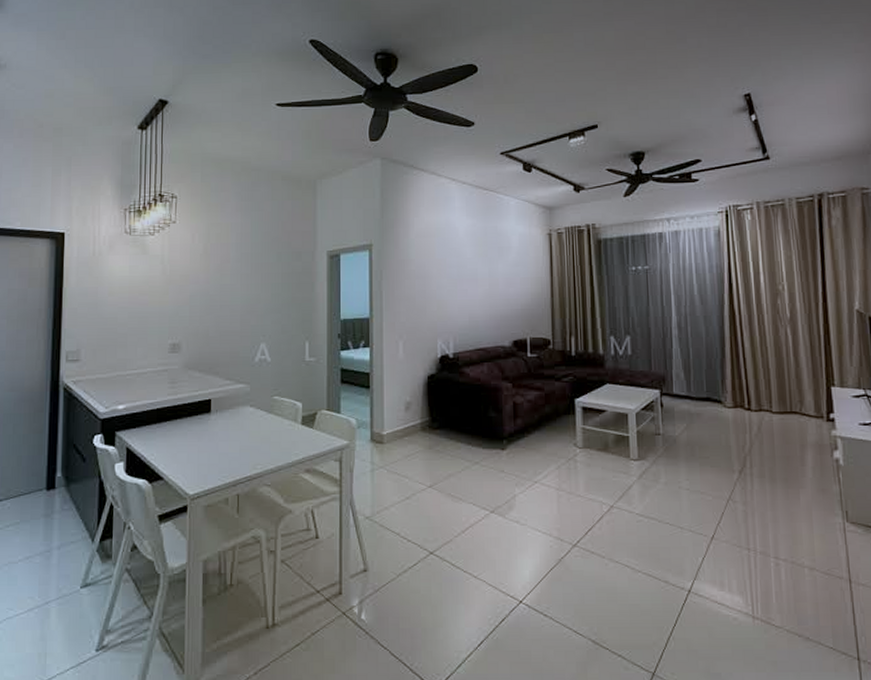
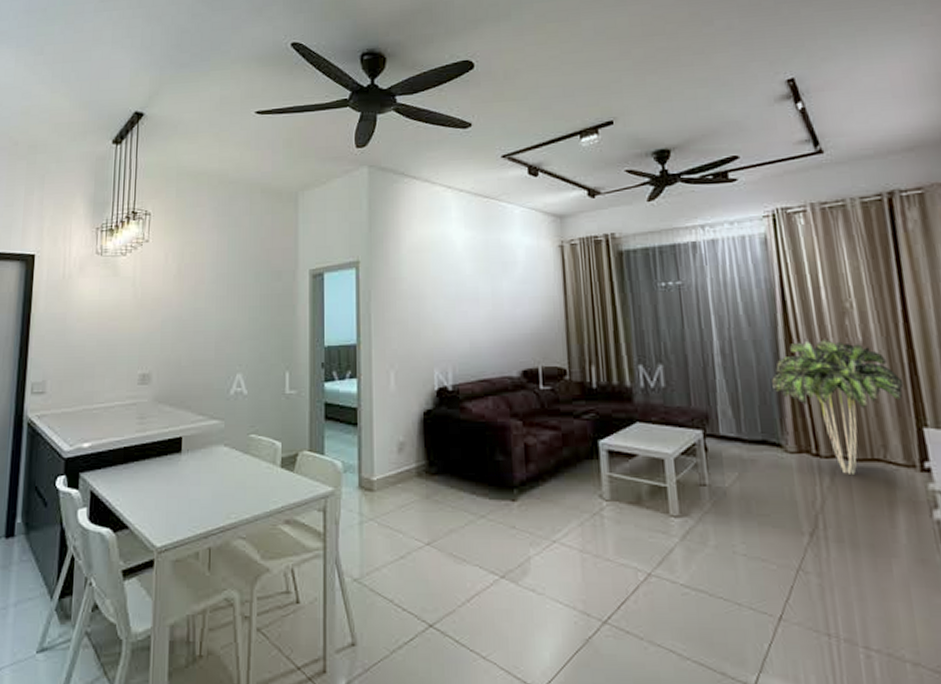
indoor plant: none [717,316,819,424] -> present [772,339,904,474]

